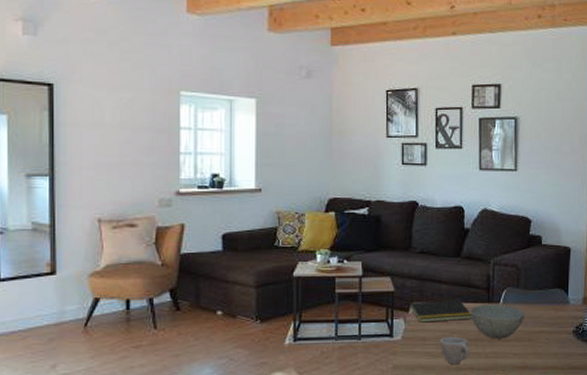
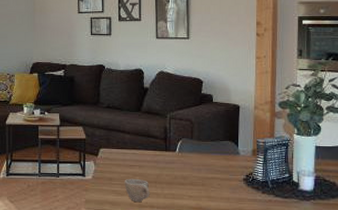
notepad: present [408,300,472,323] -> none [98,147,152,166]
bowl: present [470,304,525,339] -> none [150,152,198,183]

